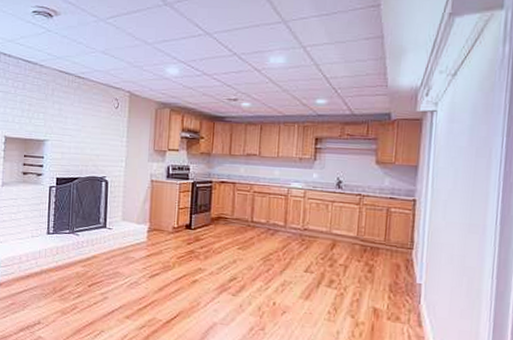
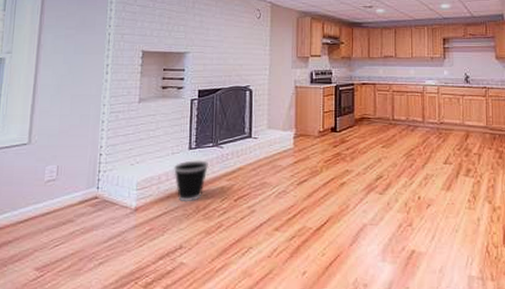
wastebasket: none [33,244,65,283] -> present [174,160,208,202]

